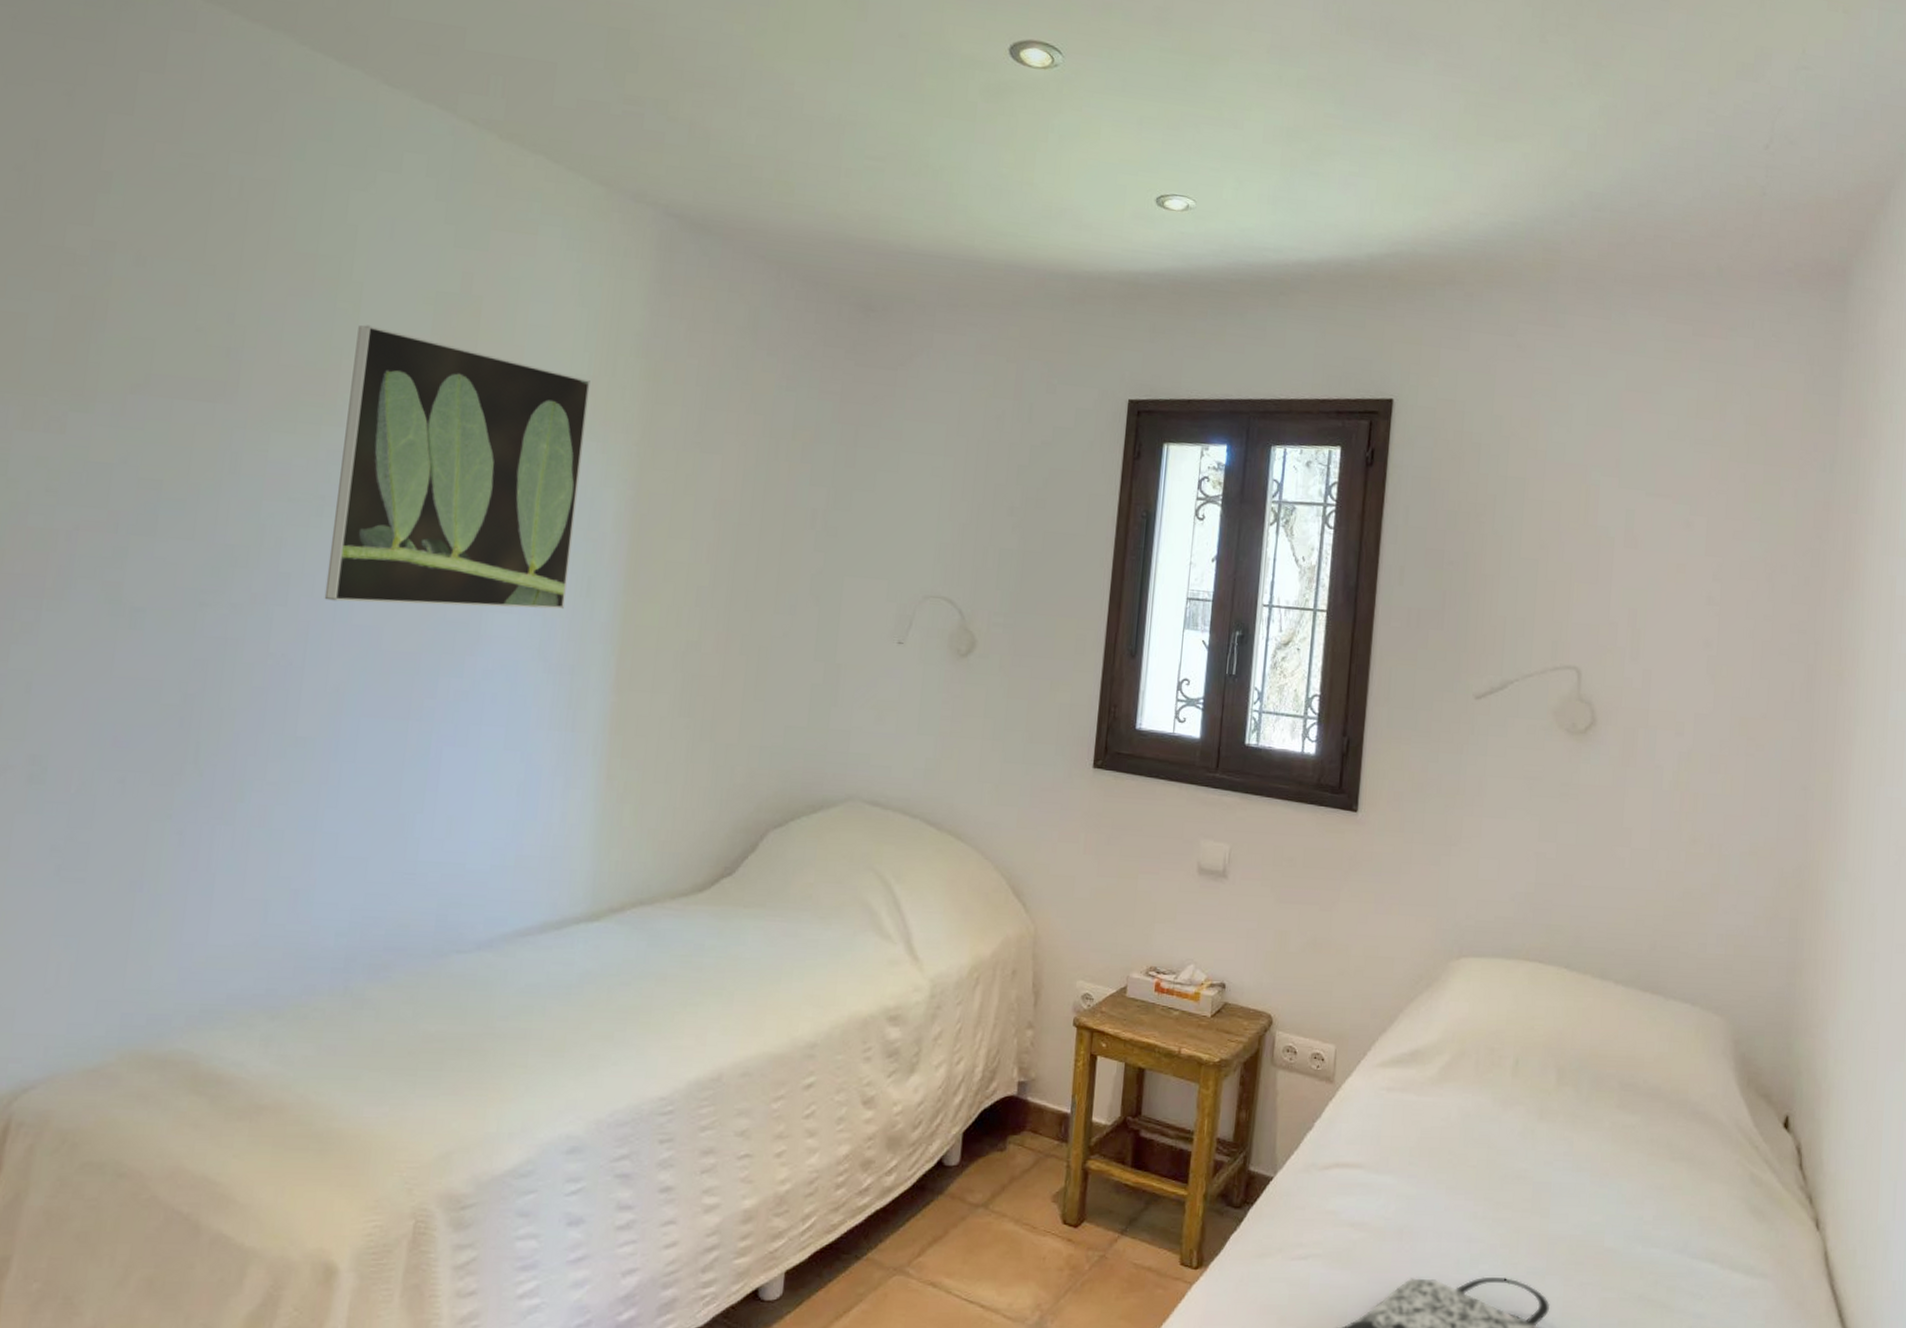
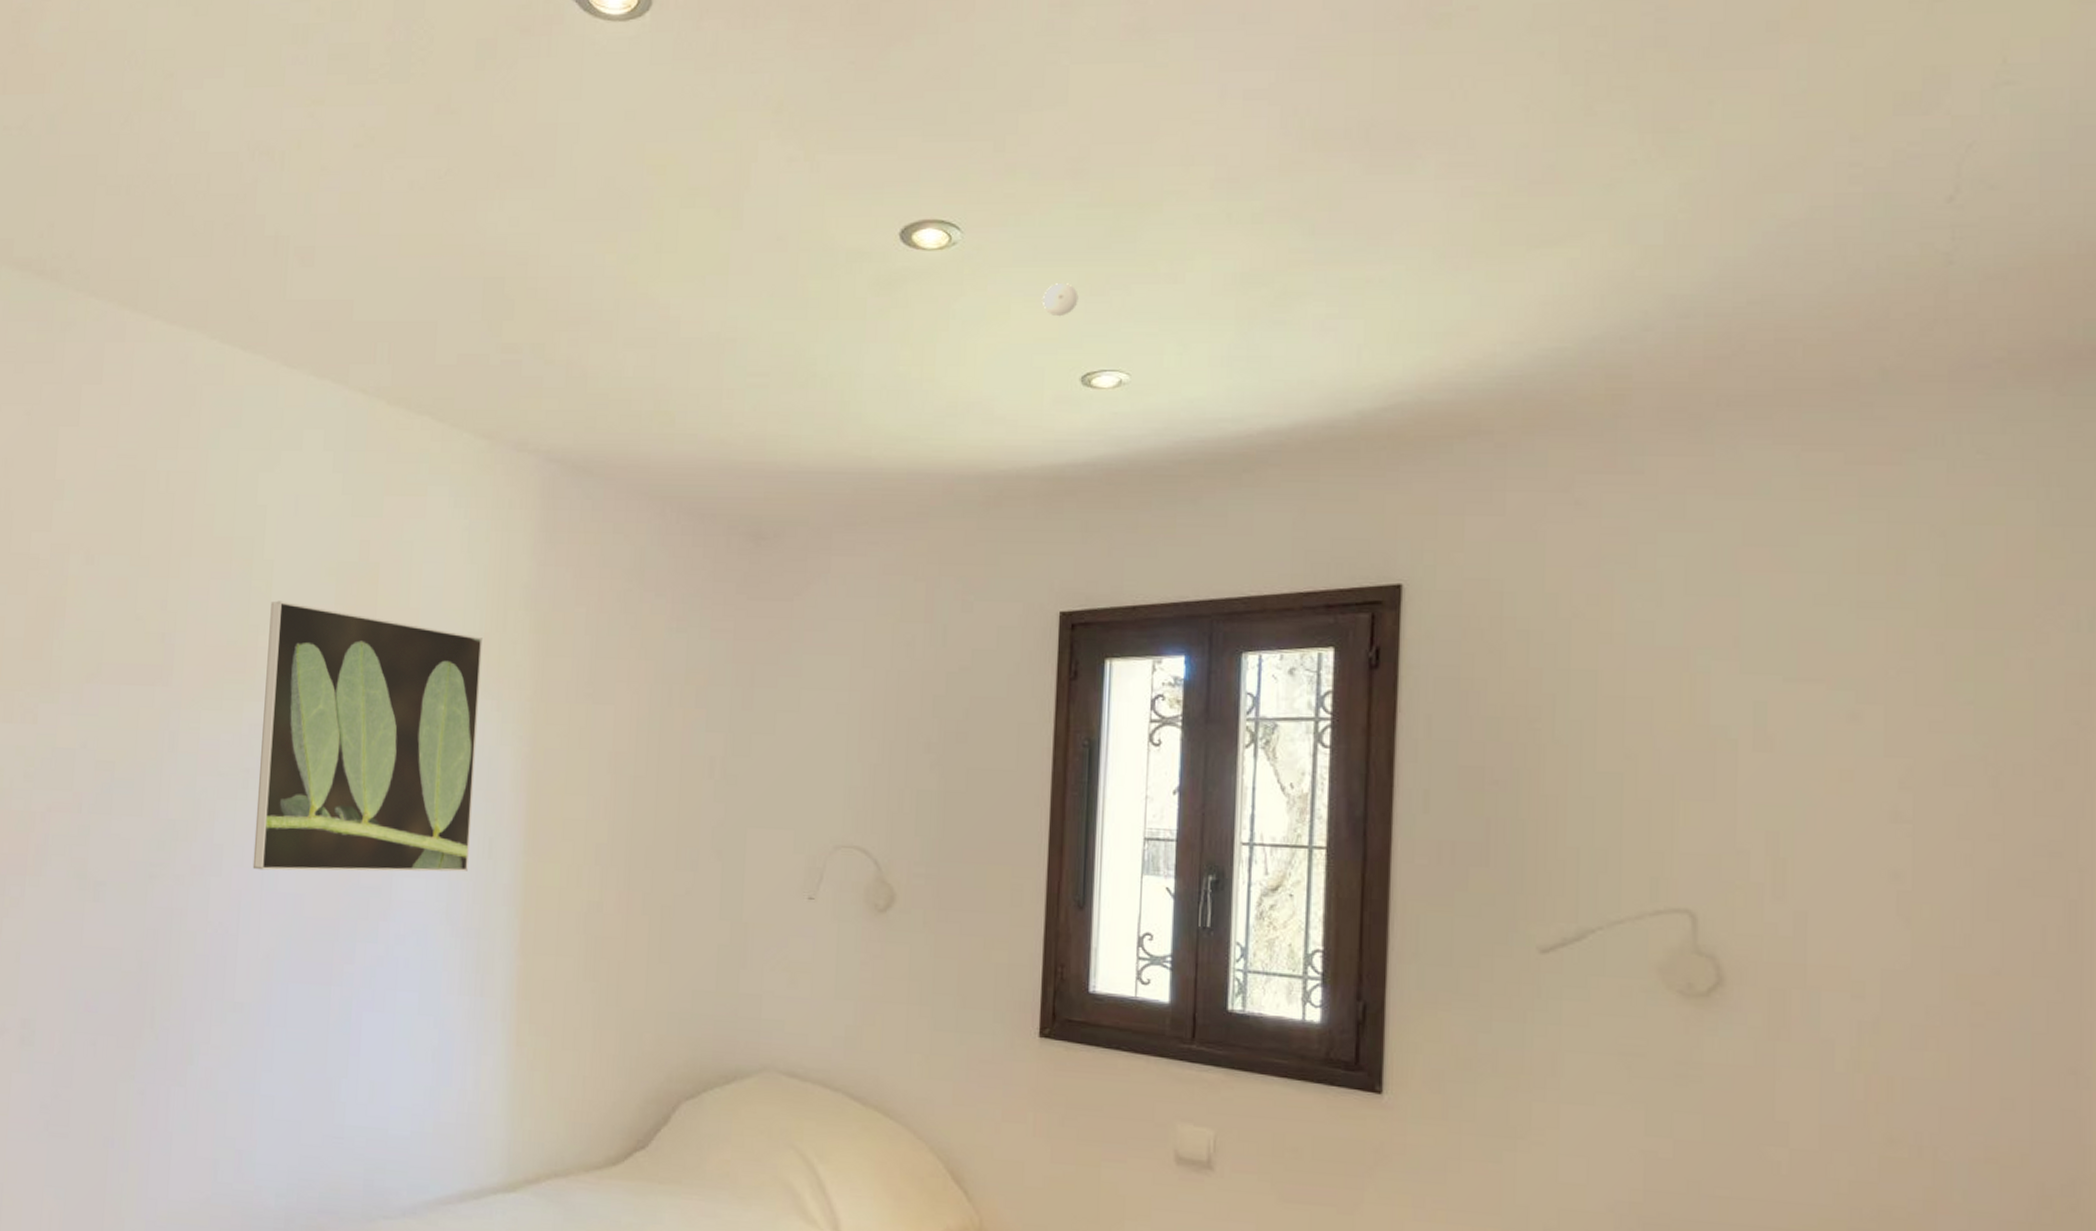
smoke detector: none [1128,114,1158,144] -> present [1043,283,1079,317]

